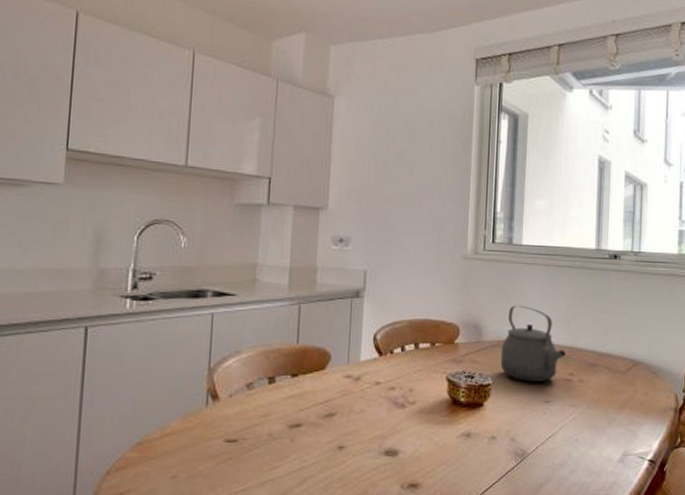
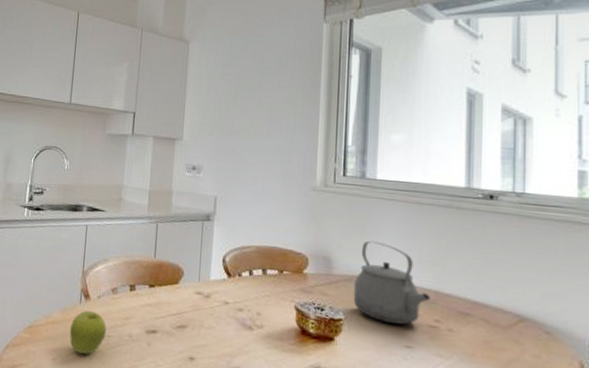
fruit: none [193,412,241,464] -> present [69,310,106,355]

